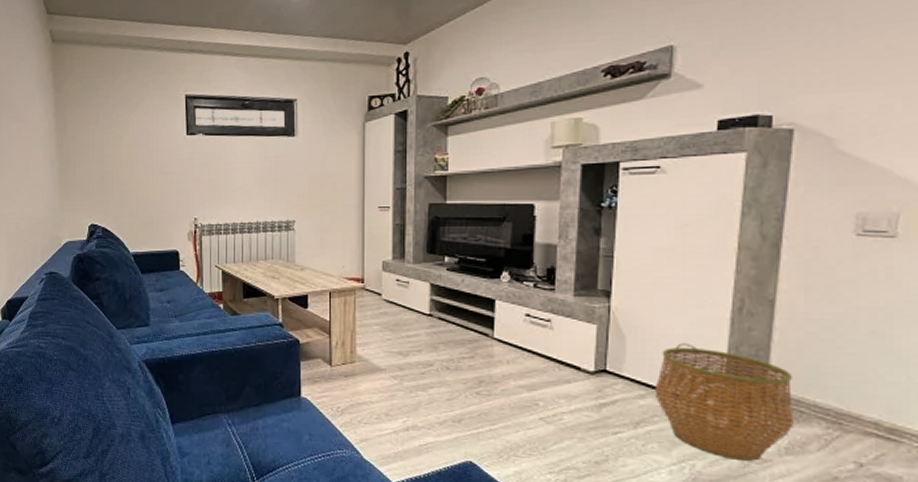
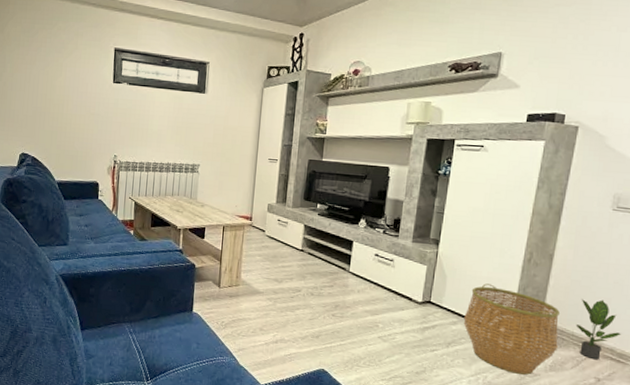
potted plant: none [818,356,889,438] -> present [575,299,622,360]

